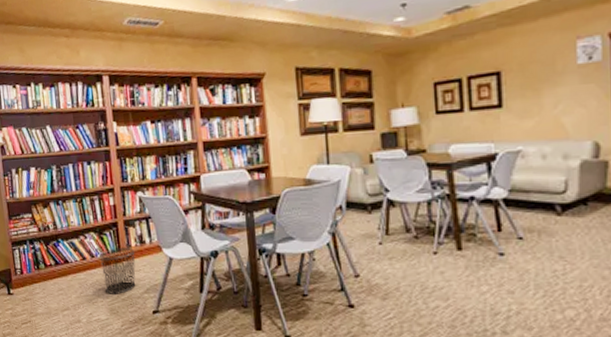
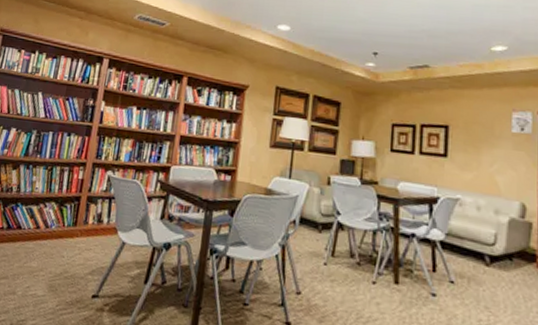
waste bin: present [99,248,136,294] -> none [50,222,91,271]

